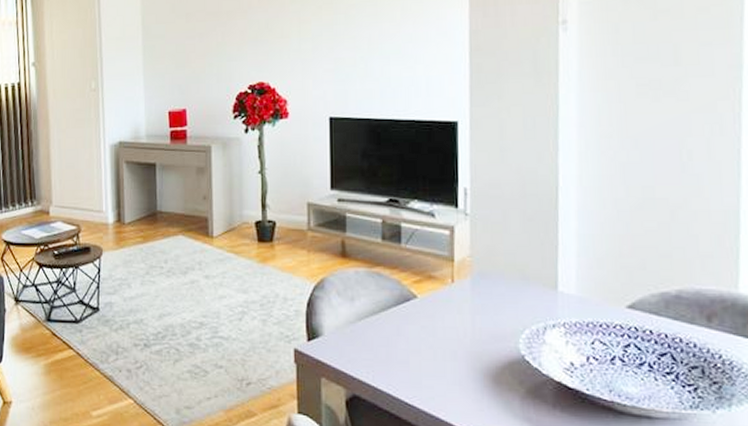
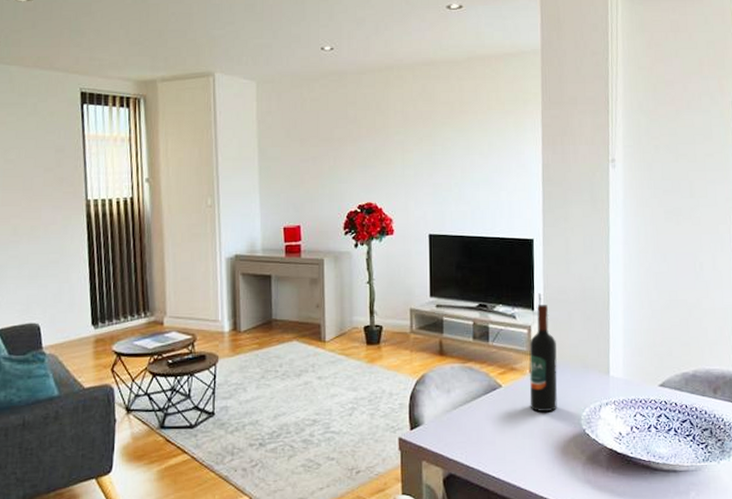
wine bottle: none [451,201,488,330] -> present [529,305,558,412]

